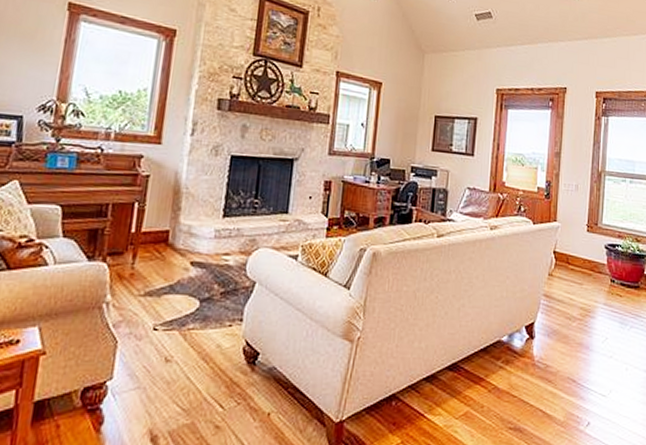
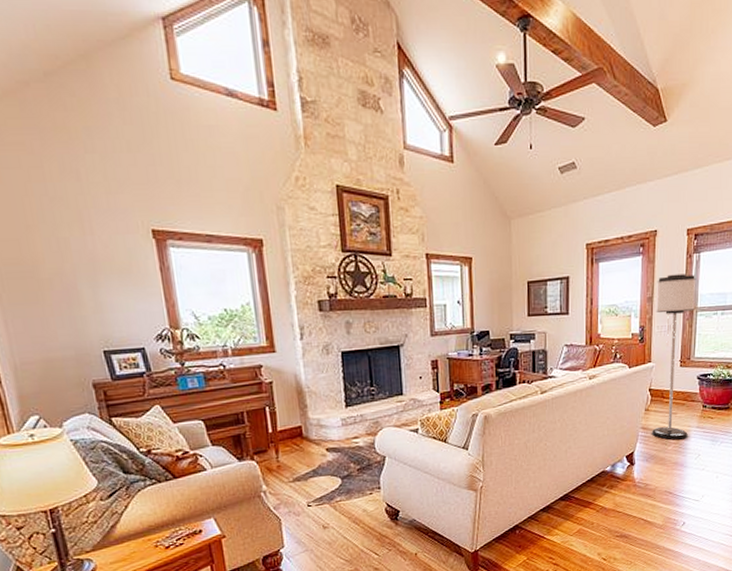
floor lamp: none [554,133,605,316] -> present [651,274,696,440]

